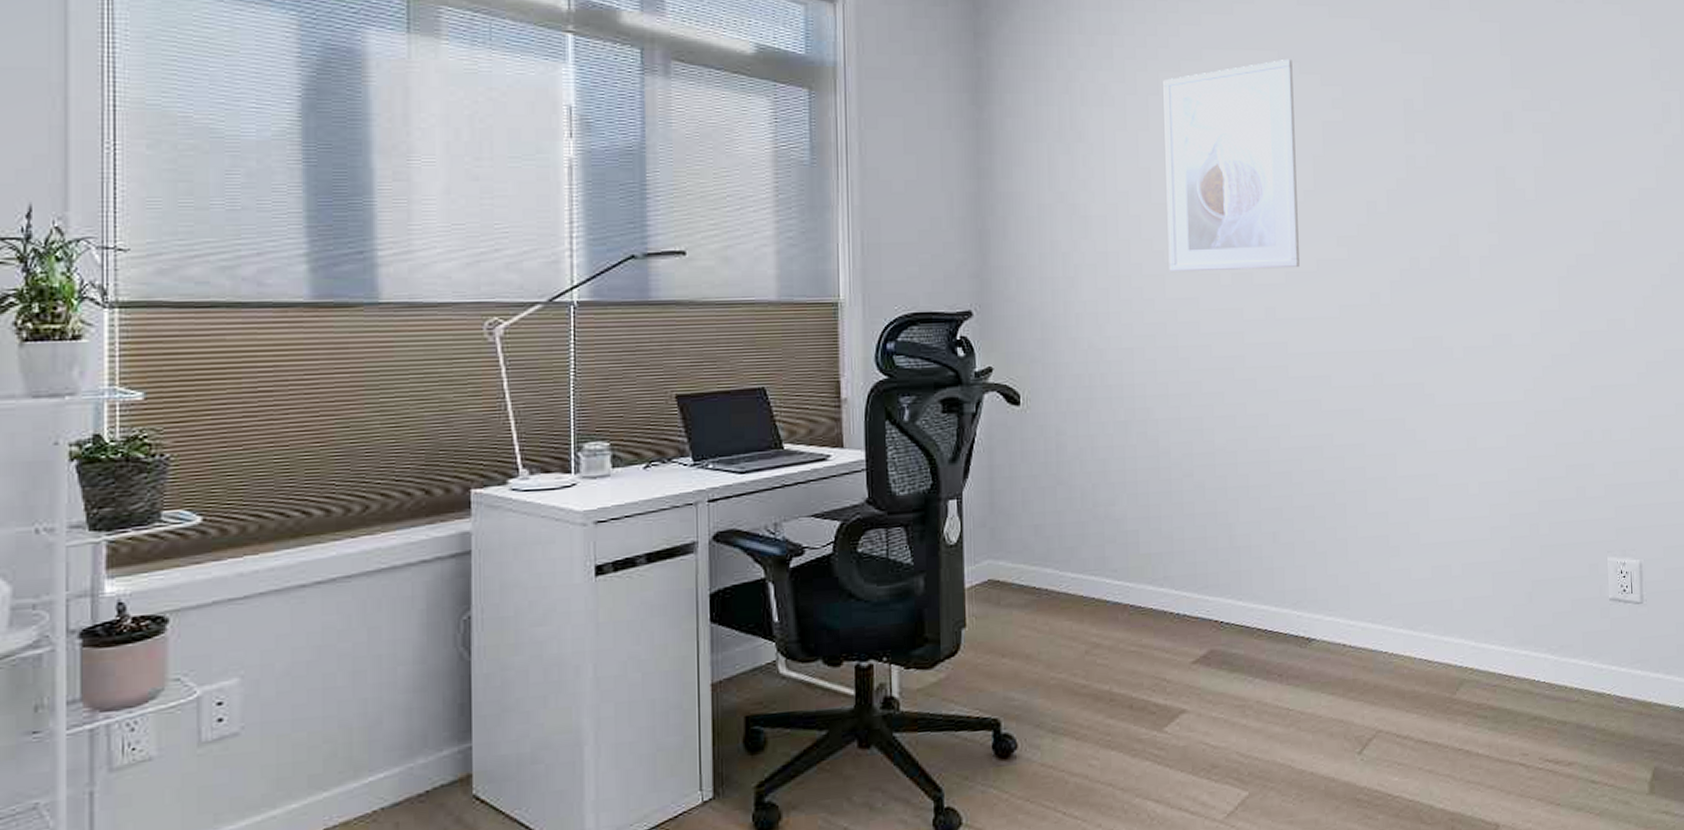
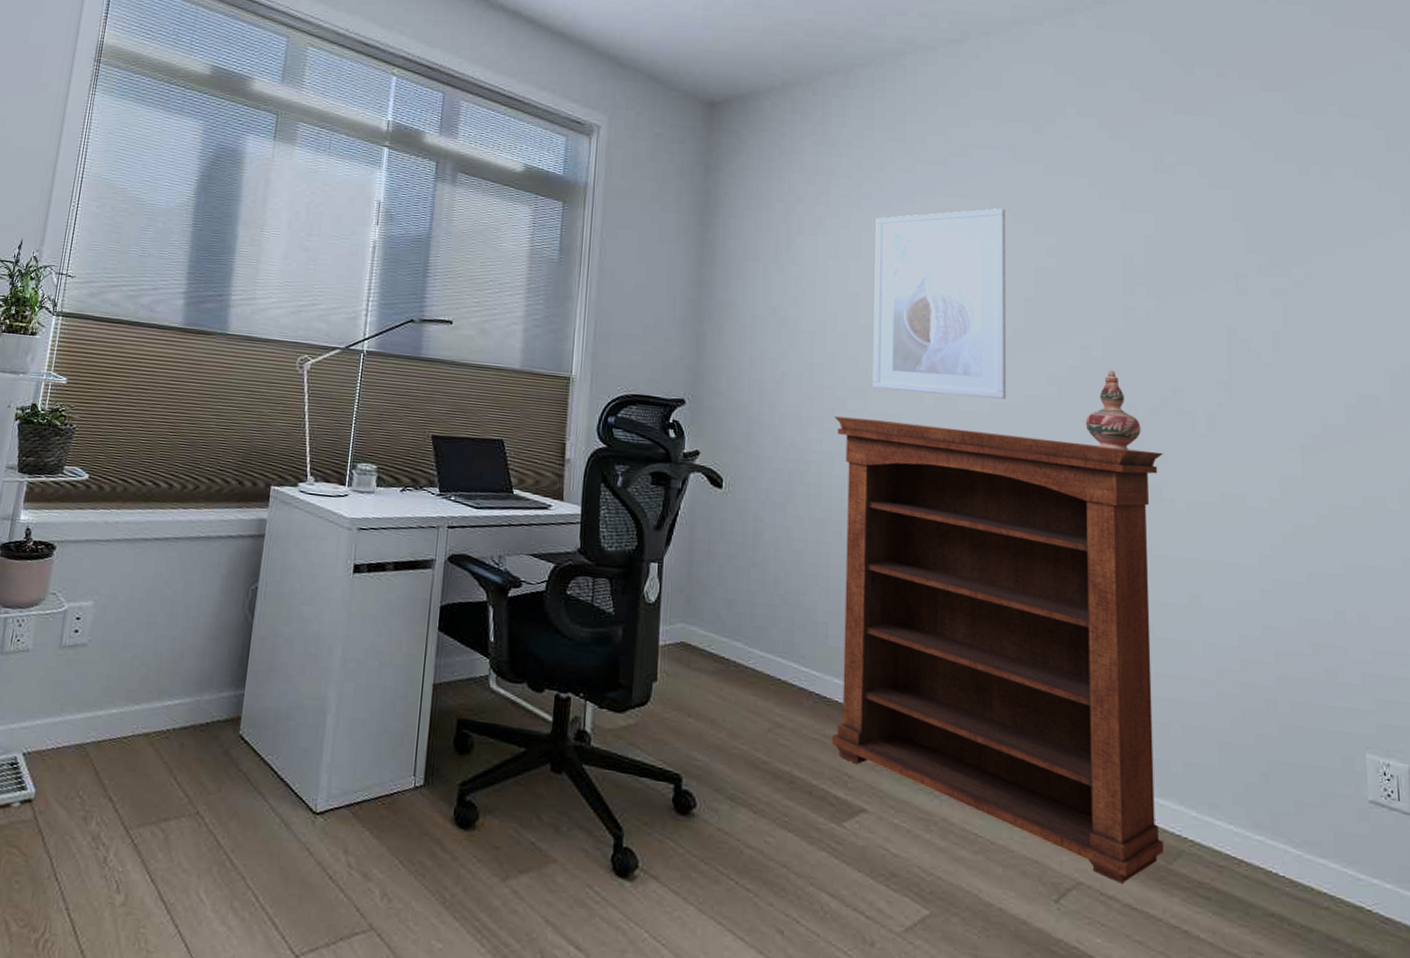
bookshelf: none [1132,302,1448,723] -> present [831,416,1164,884]
decorative vase: none [1373,223,1423,305] -> present [1085,370,1141,450]

